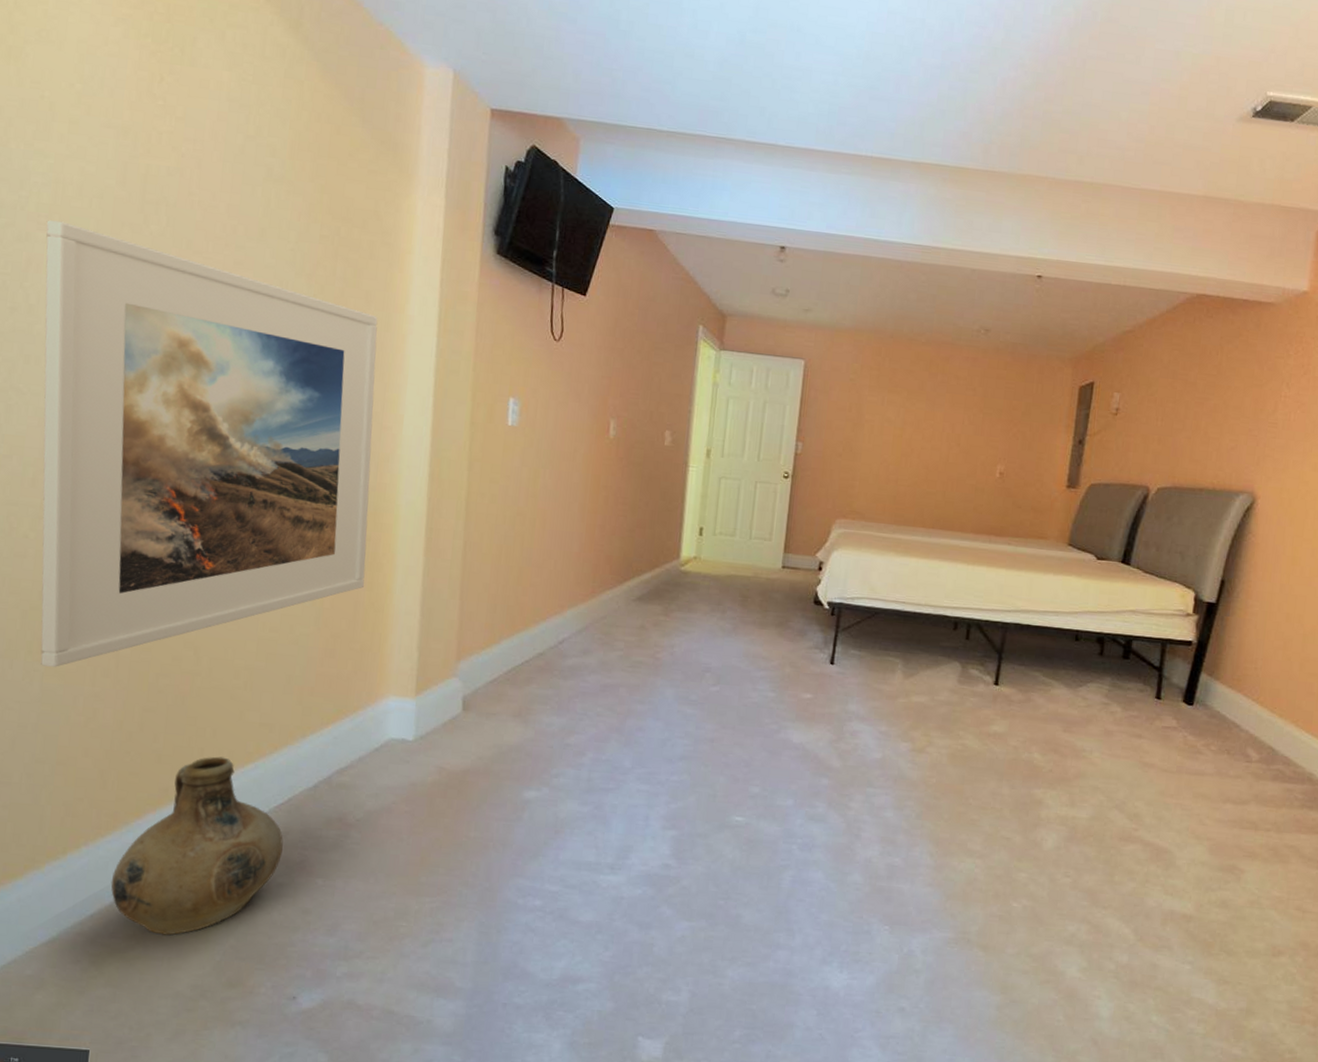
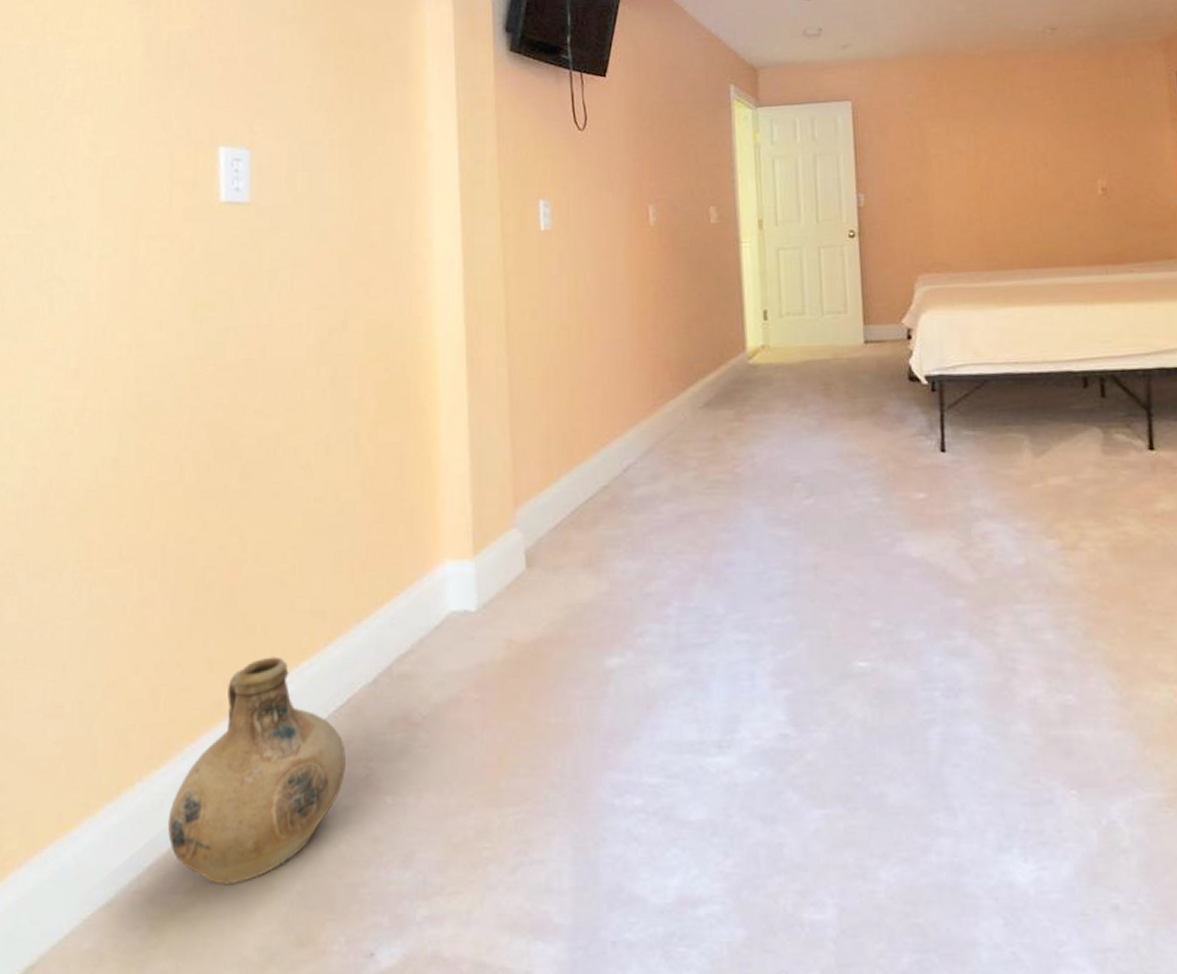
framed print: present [40,220,378,667] -> none [80,102,409,574]

